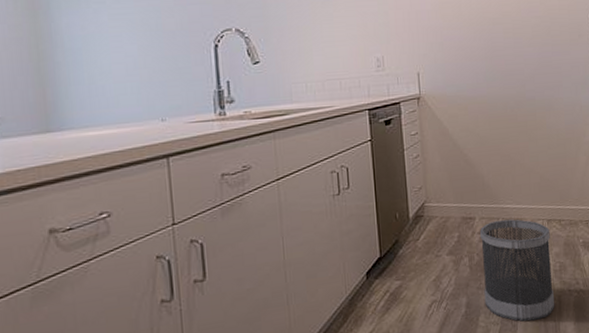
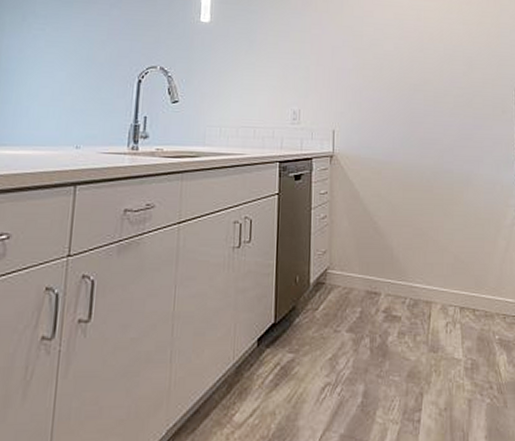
wastebasket: present [480,219,555,322] -> none [384,301,464,426]

